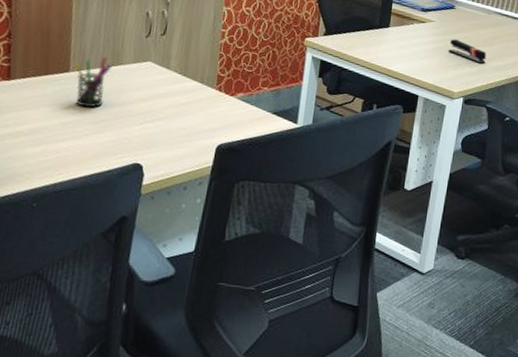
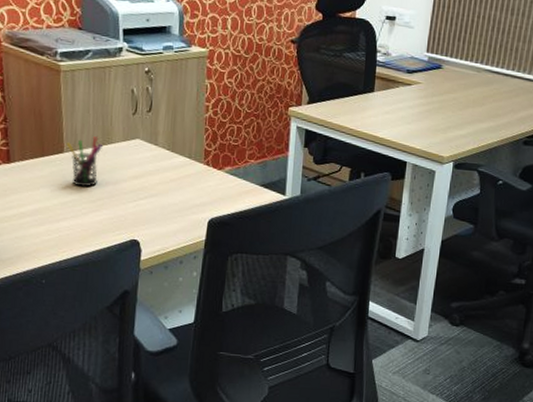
stapler: present [449,39,486,64] -> none [437,101,477,126]

